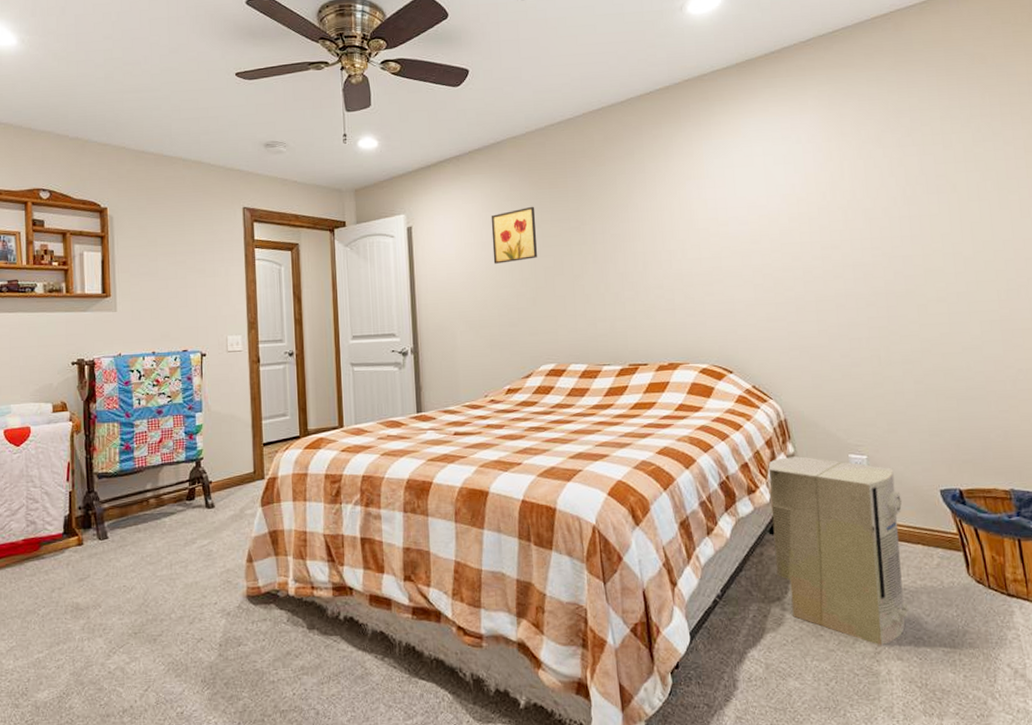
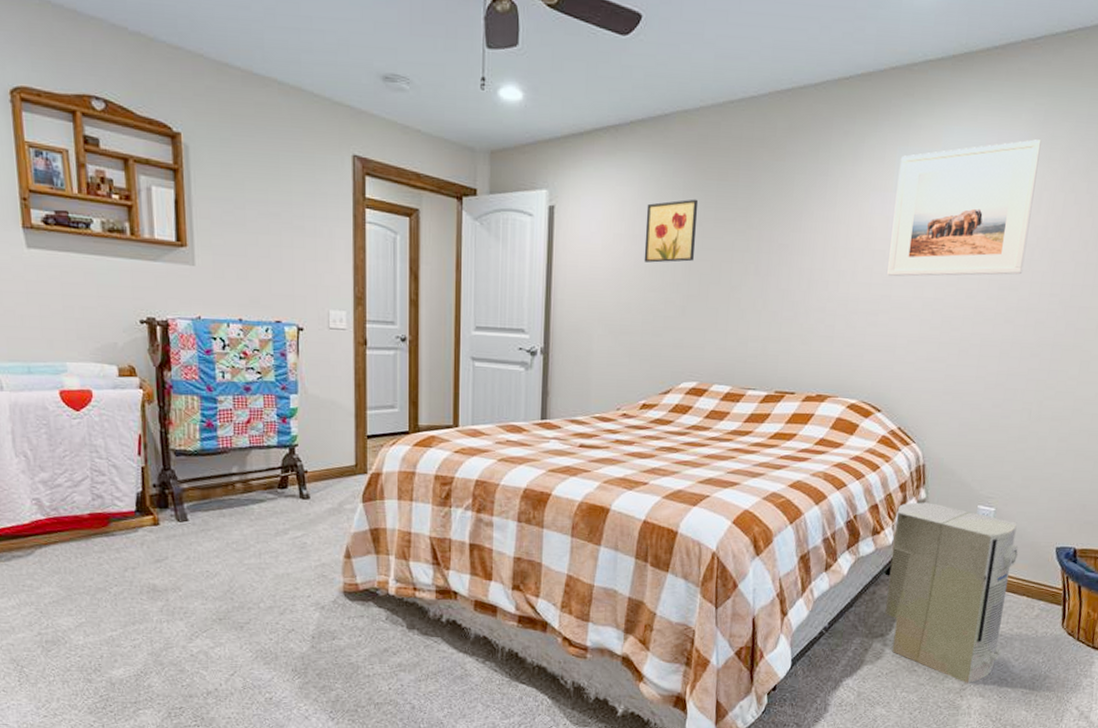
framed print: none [707,119,841,250] -> present [887,139,1042,277]

